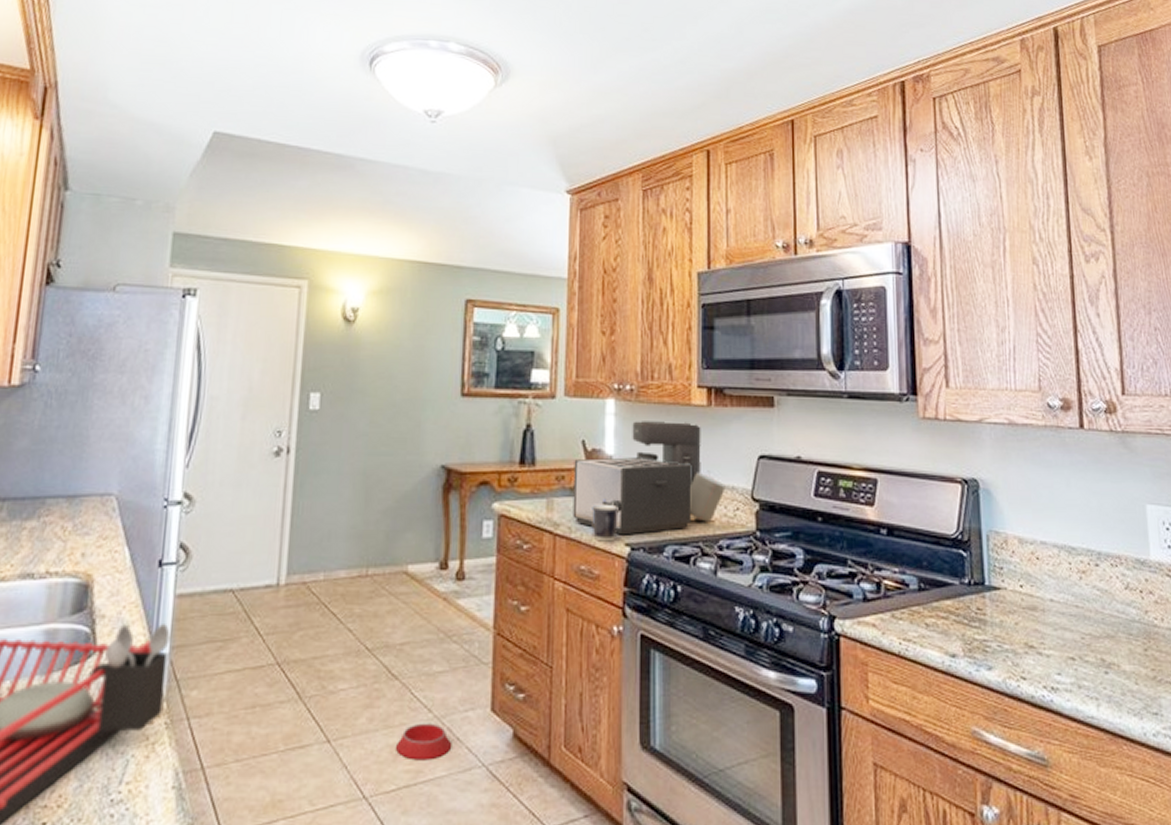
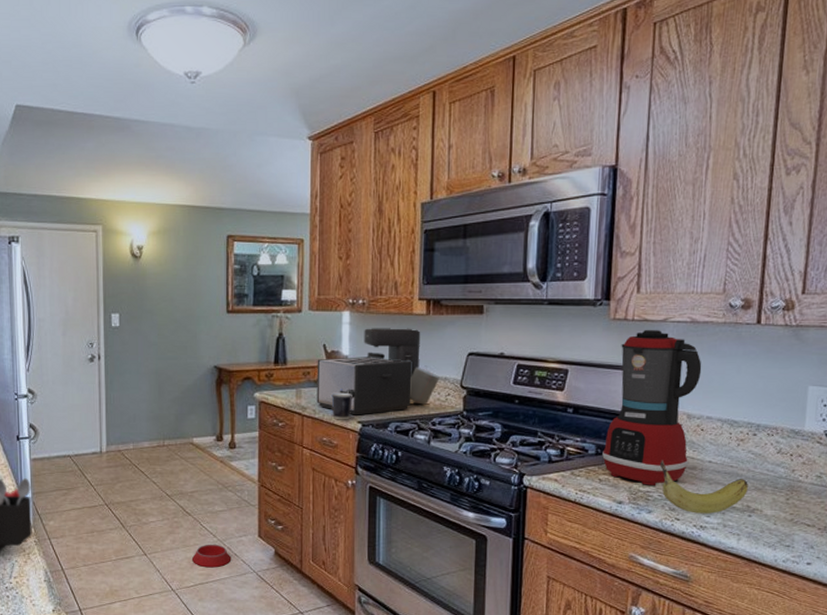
blender: none [926,432,1028,634] -> present [602,330,702,487]
fruit: none [994,598,1099,670] -> present [659,460,748,514]

